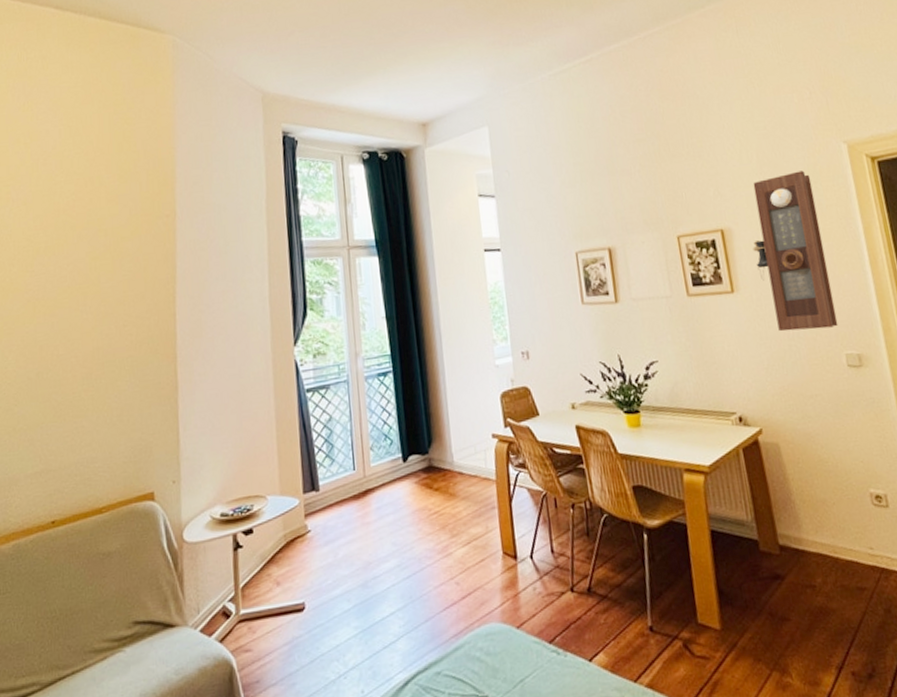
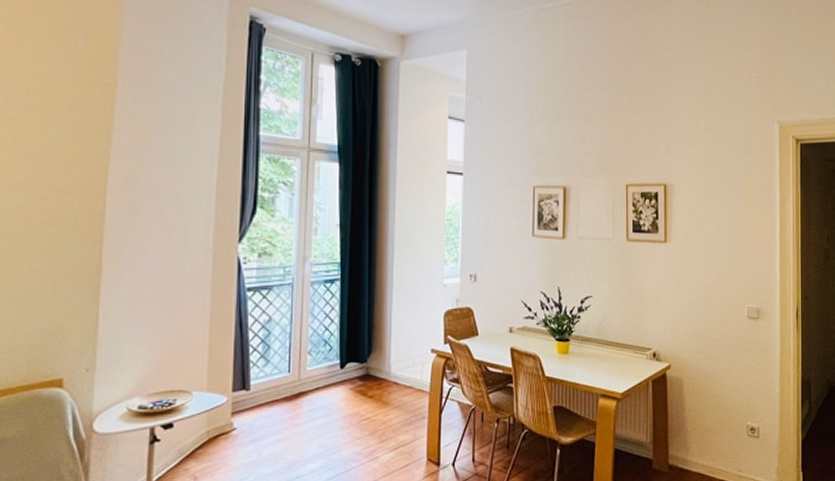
pendulum clock: present [753,170,838,332] -> none [688,141,746,283]

